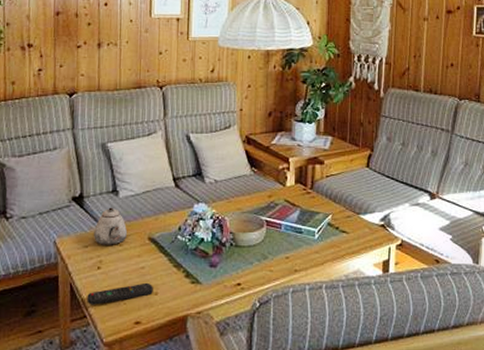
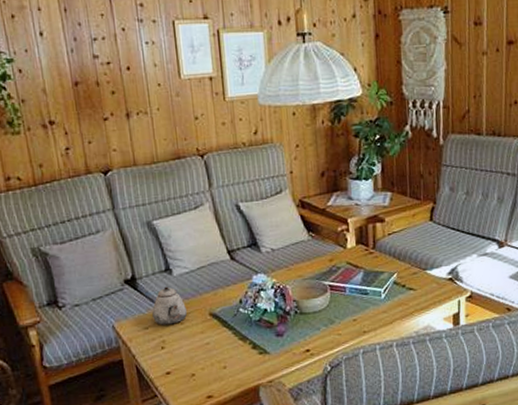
remote control: present [87,282,153,305] -> none [155,357,221,385]

